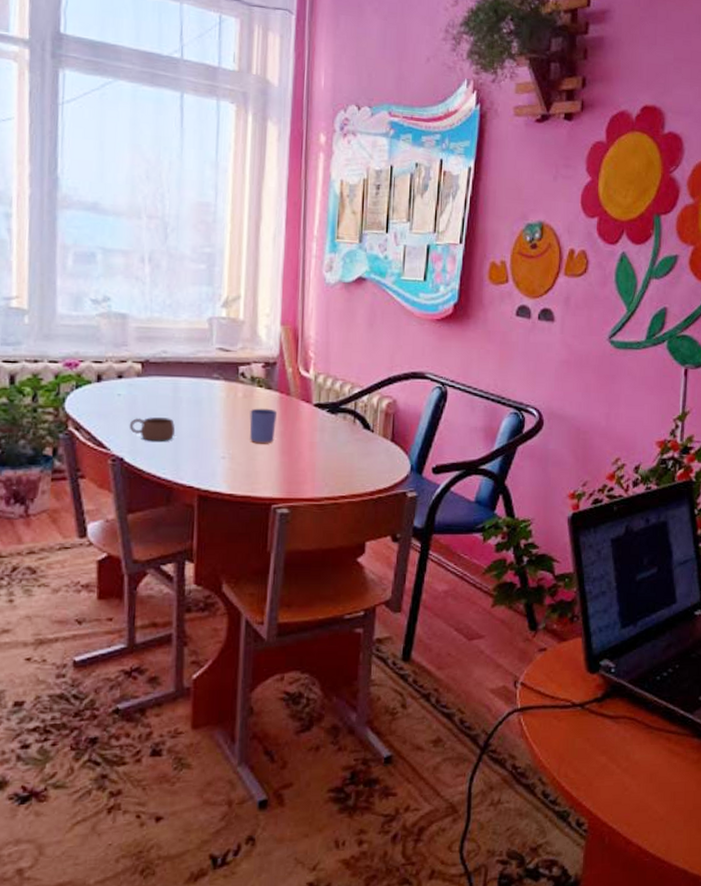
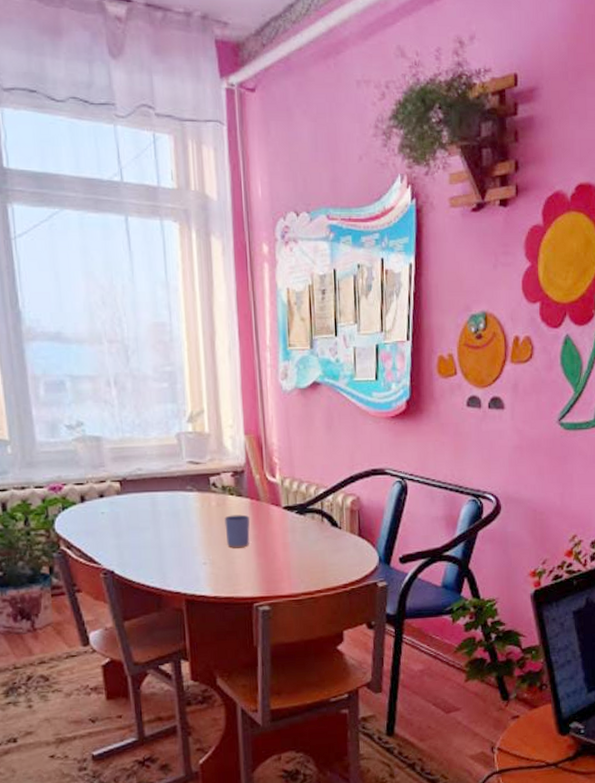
cup: present [129,417,176,441] -> none [115,531,158,553]

